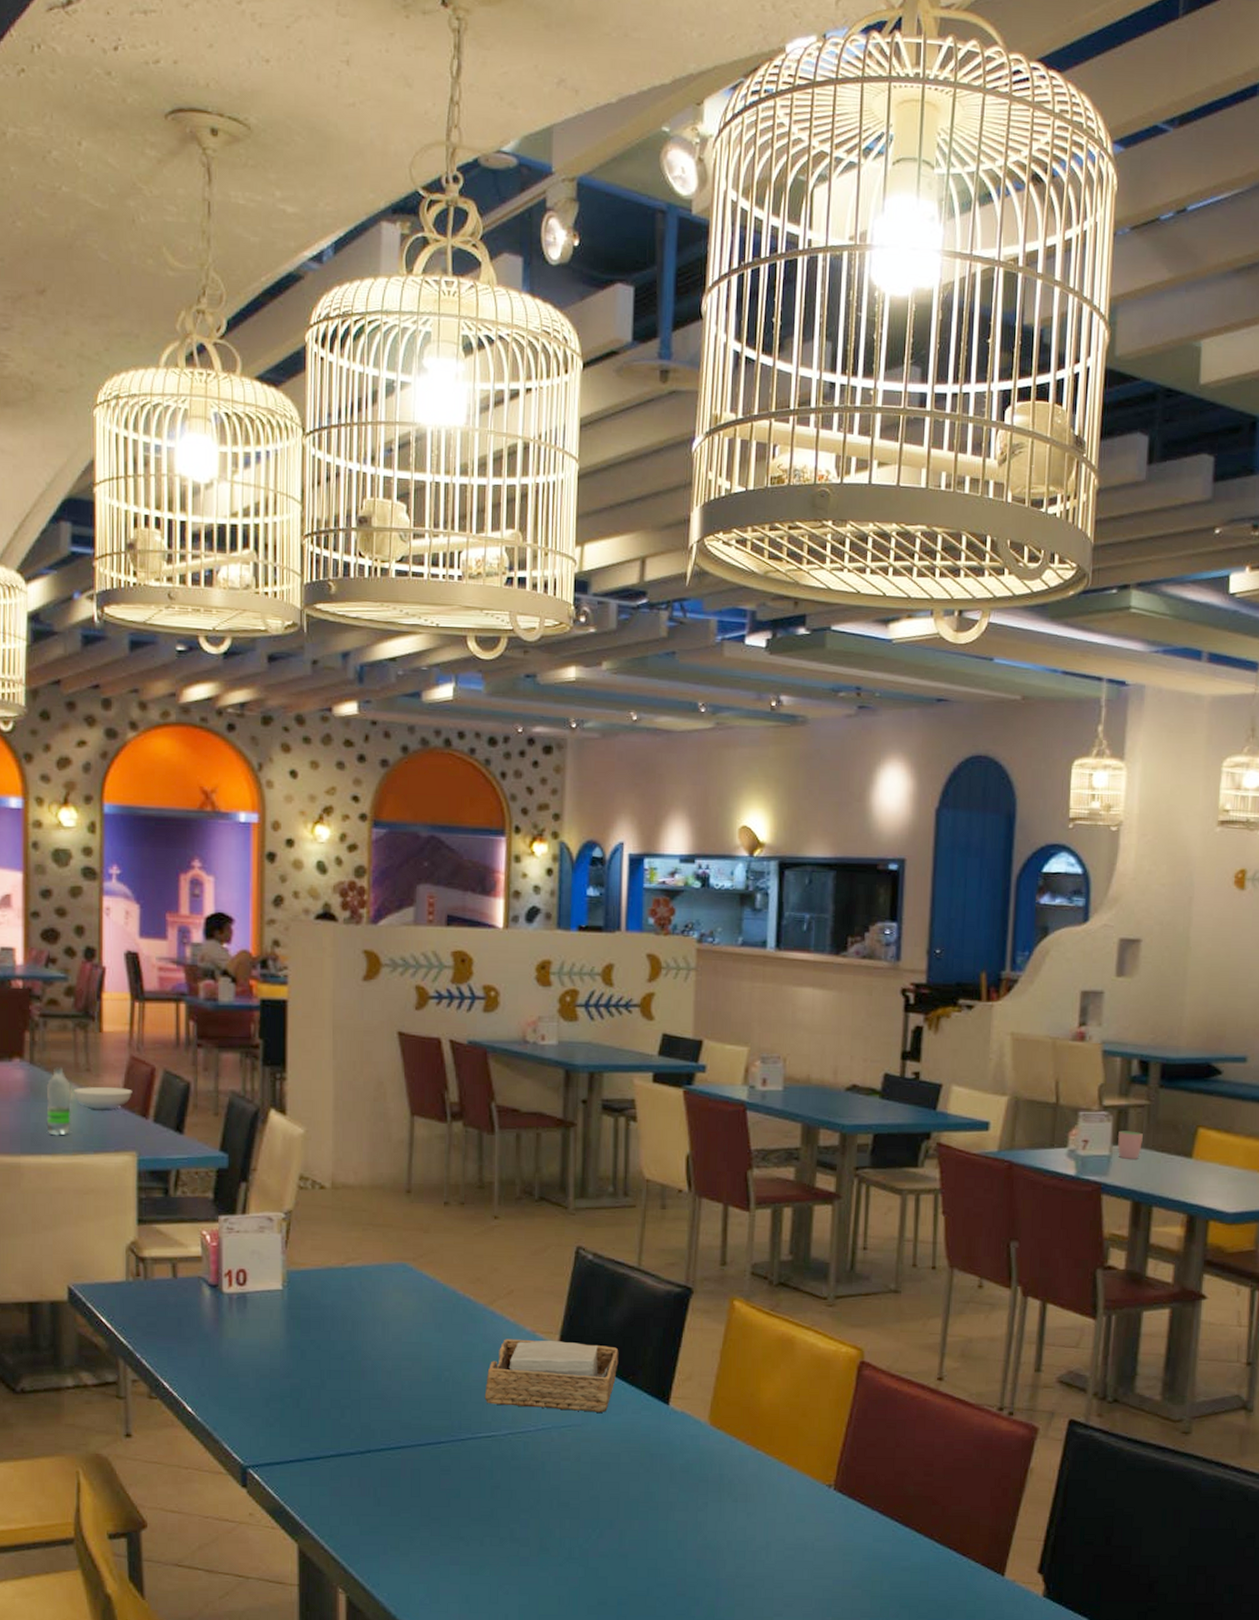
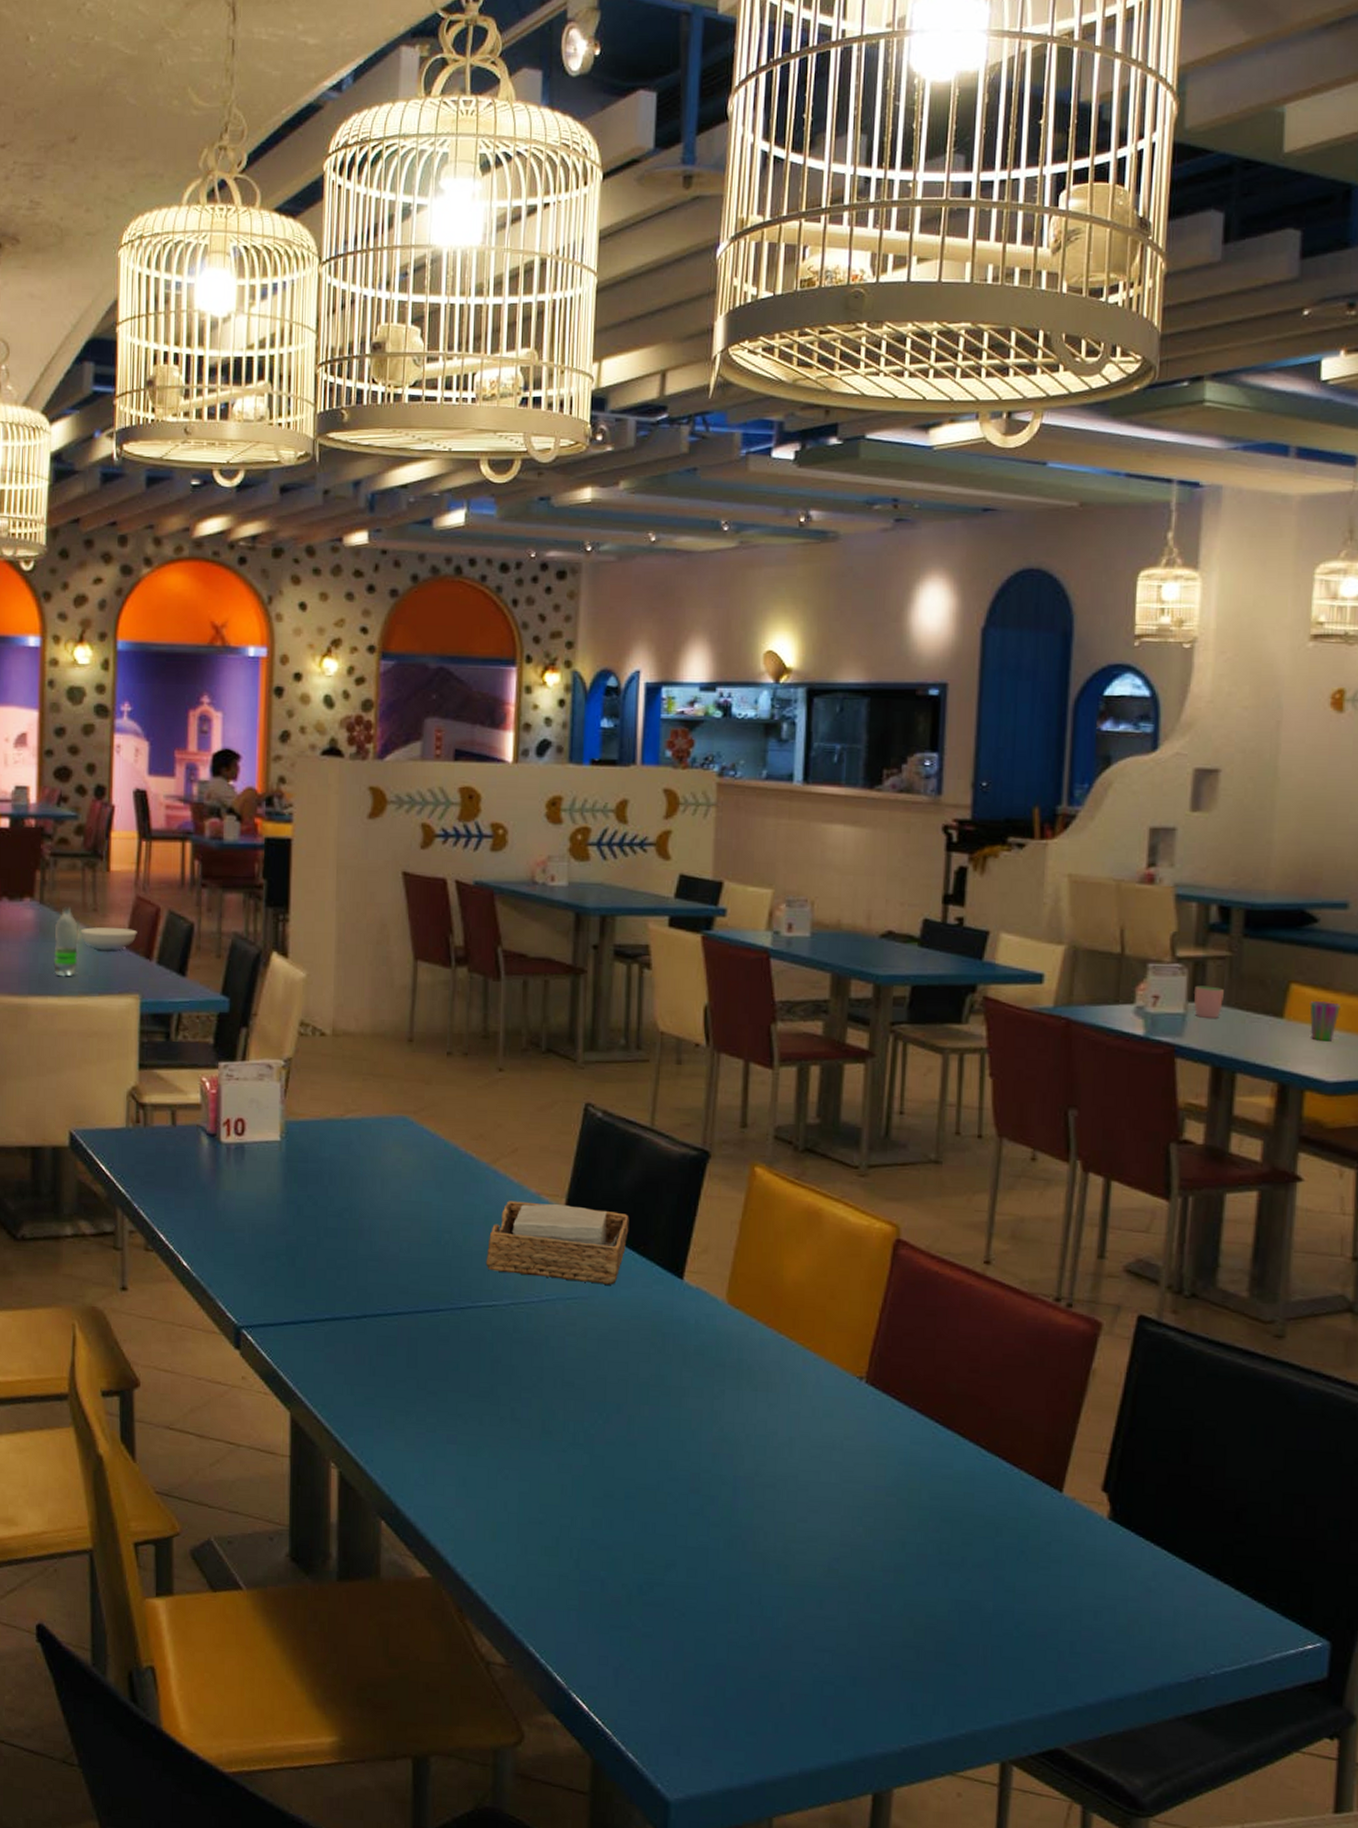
cup: none [1213,1143,1239,1179] -> present [1309,1001,1340,1042]

